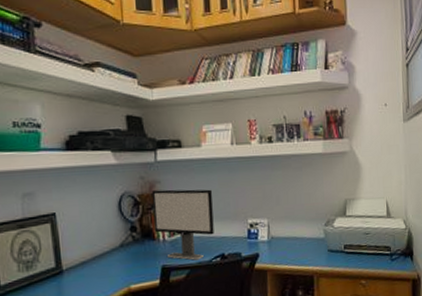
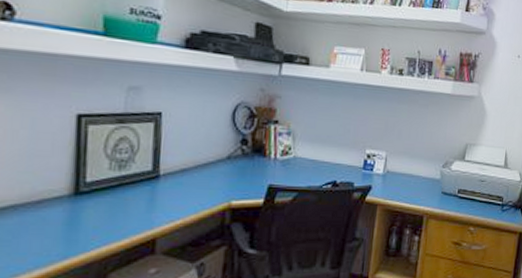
computer monitor: present [151,189,214,260] -> none [266,105,335,184]

